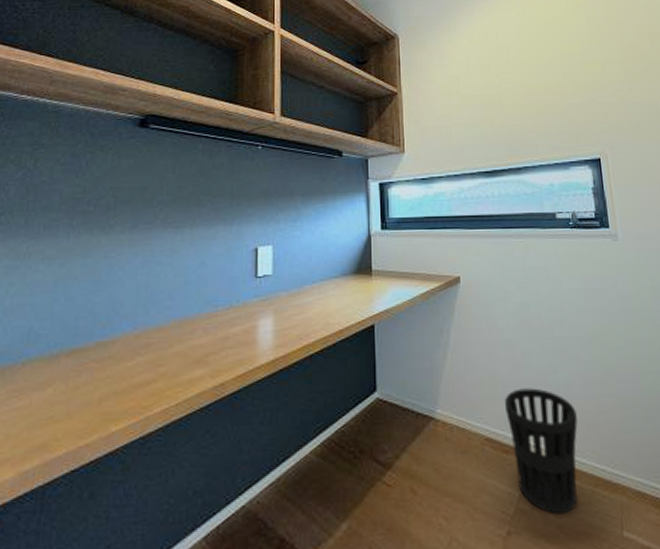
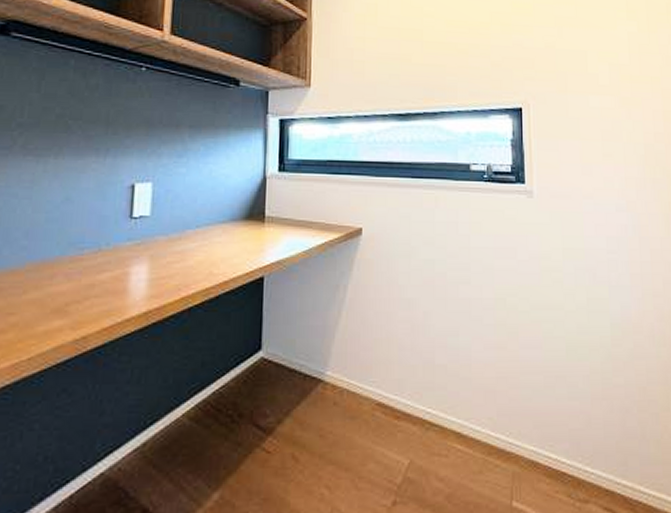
wastebasket: present [505,388,578,515] -> none [401,351,475,484]

